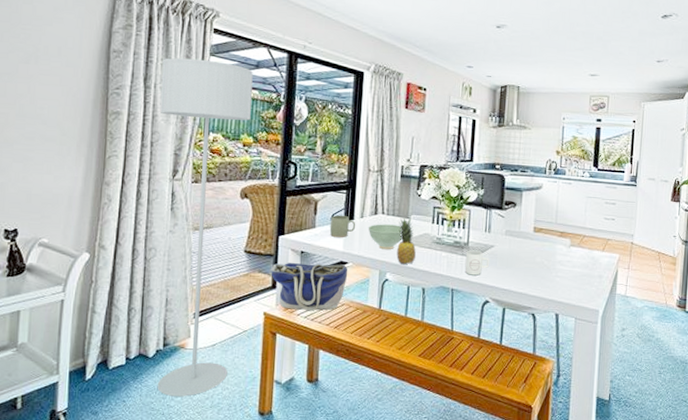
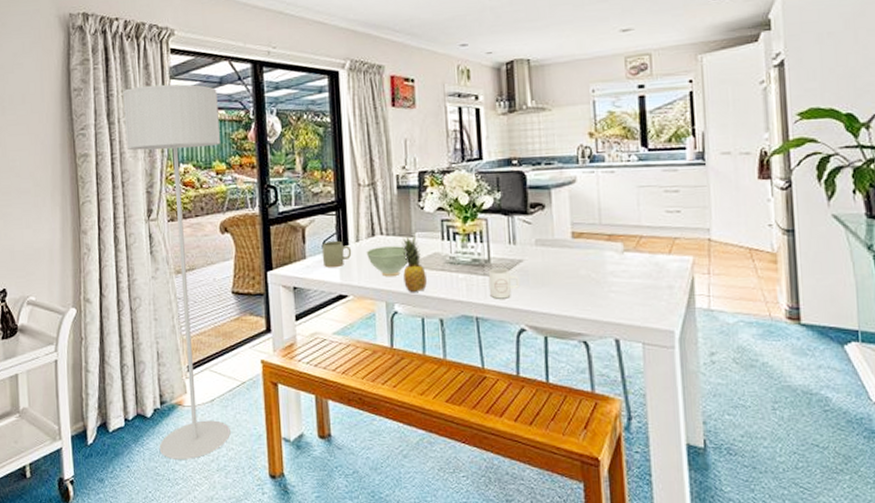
tote bag: present [270,263,348,311] -> none [262,298,350,356]

